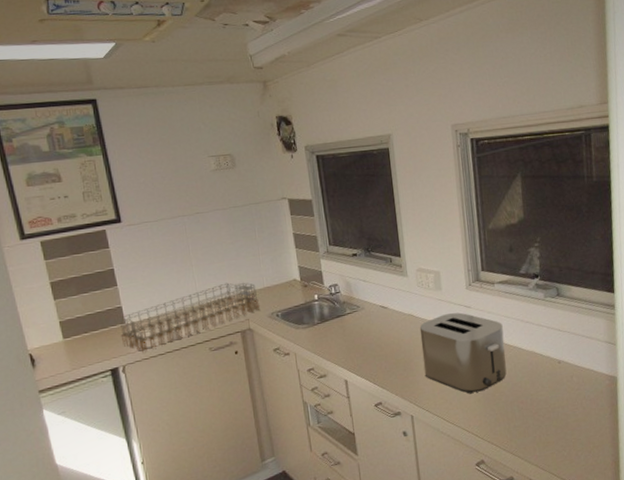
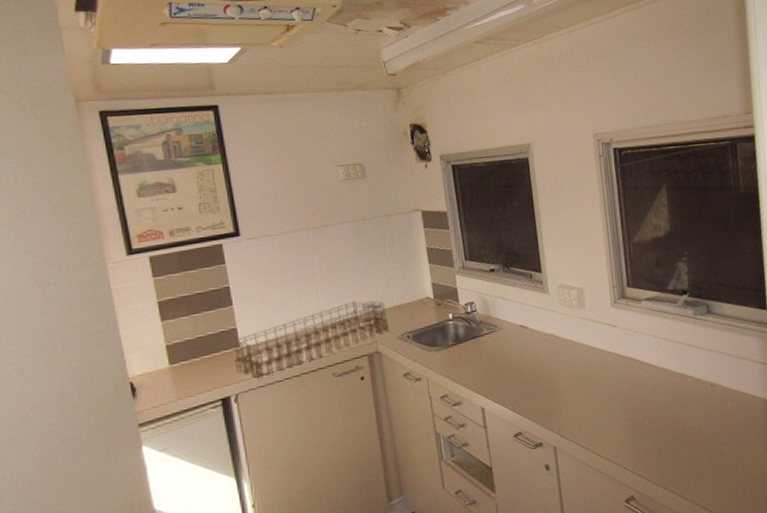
toaster: present [419,312,507,394] -> none [562,332,656,422]

